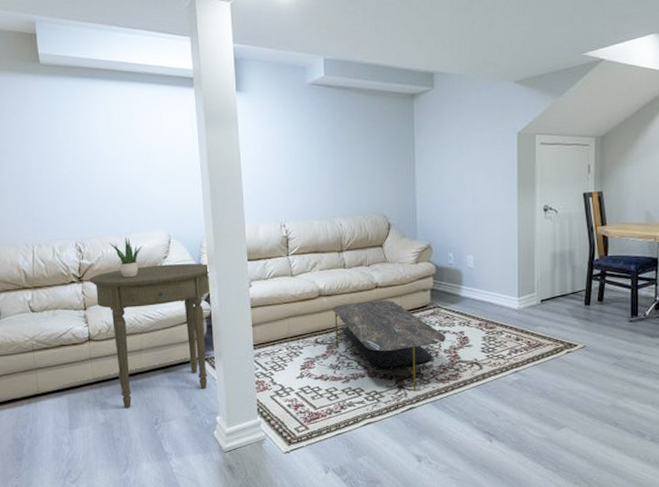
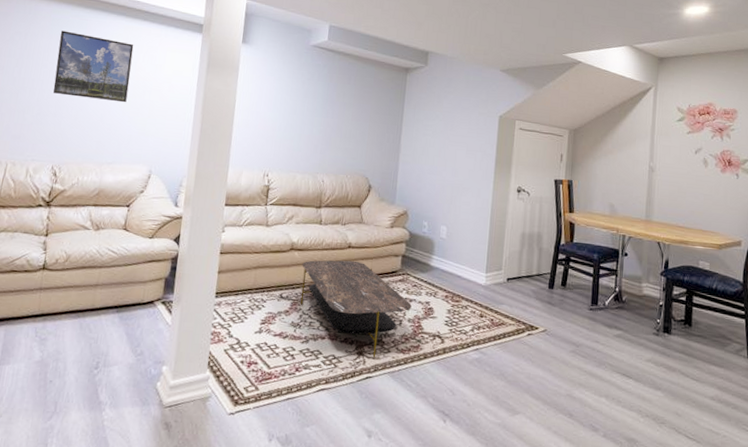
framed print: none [53,104,133,171] -> present [53,30,134,103]
side table: present [89,263,211,409] -> none [57,198,186,348]
potted plant: present [109,236,143,278] -> none [87,166,122,209]

